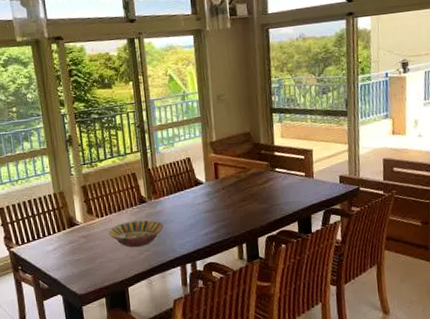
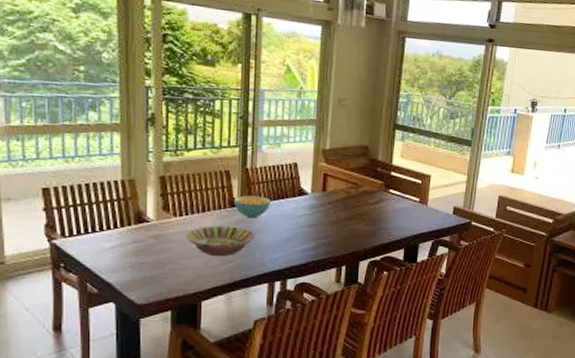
cereal bowl: none [141,191,173,212] -> present [233,195,271,219]

